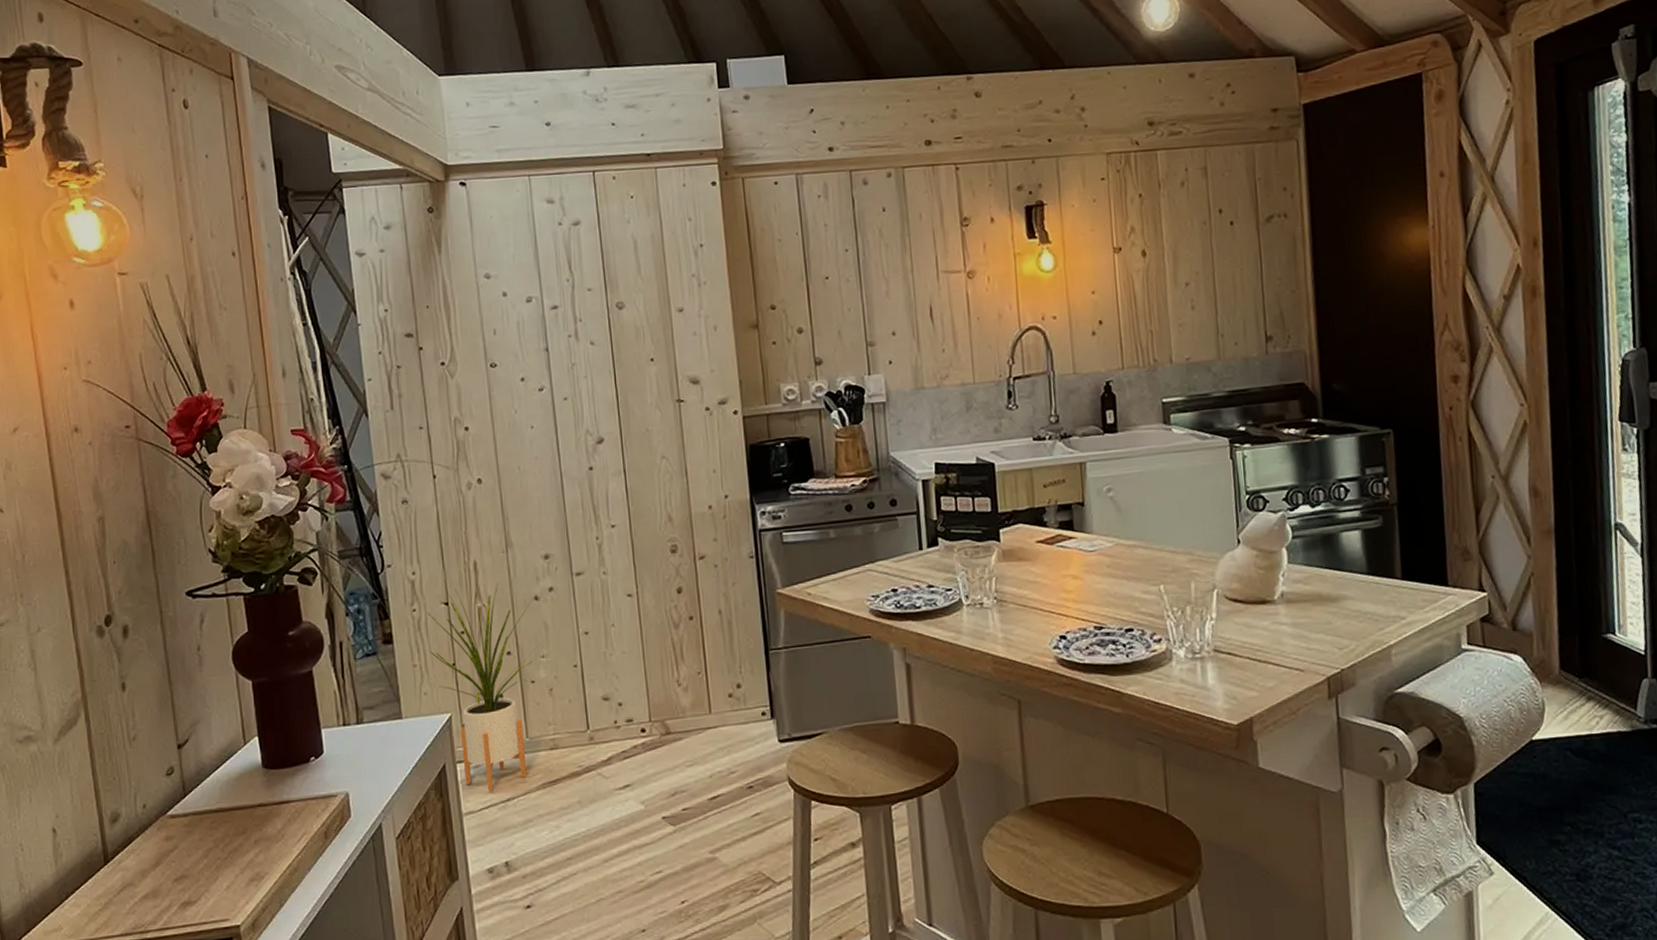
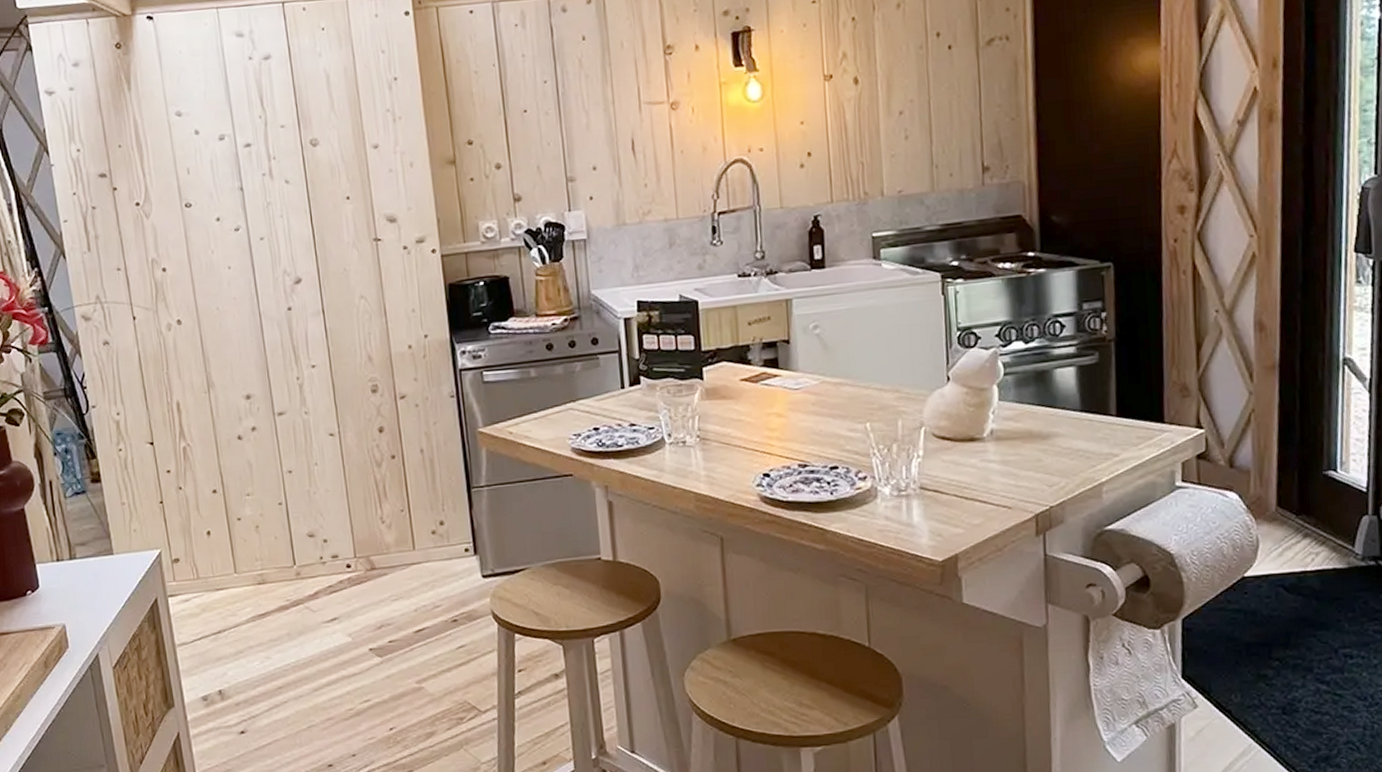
house plant: present [427,581,538,792] -> none [132,421,243,625]

